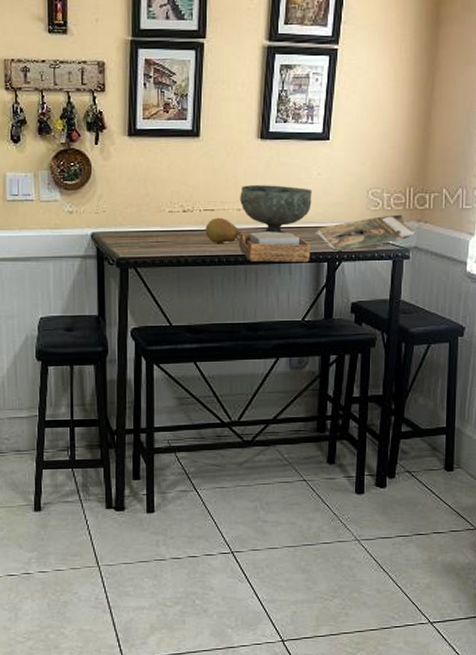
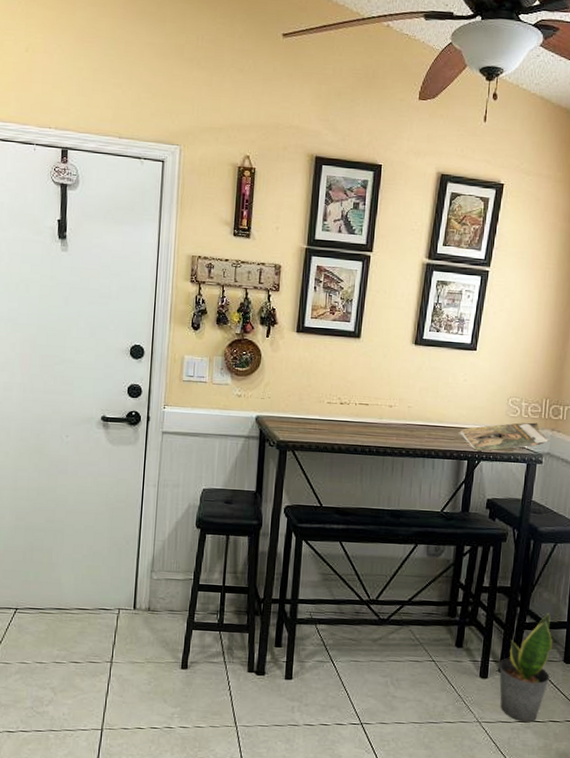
fruit: present [205,217,240,243] -> none [359,411,390,436]
napkin holder: present [239,231,311,263] -> none [388,426,454,460]
decorative bowl: present [240,185,312,234] -> none [392,385,458,431]
potted plant: none [375,419,432,536] -> present [498,613,552,722]

